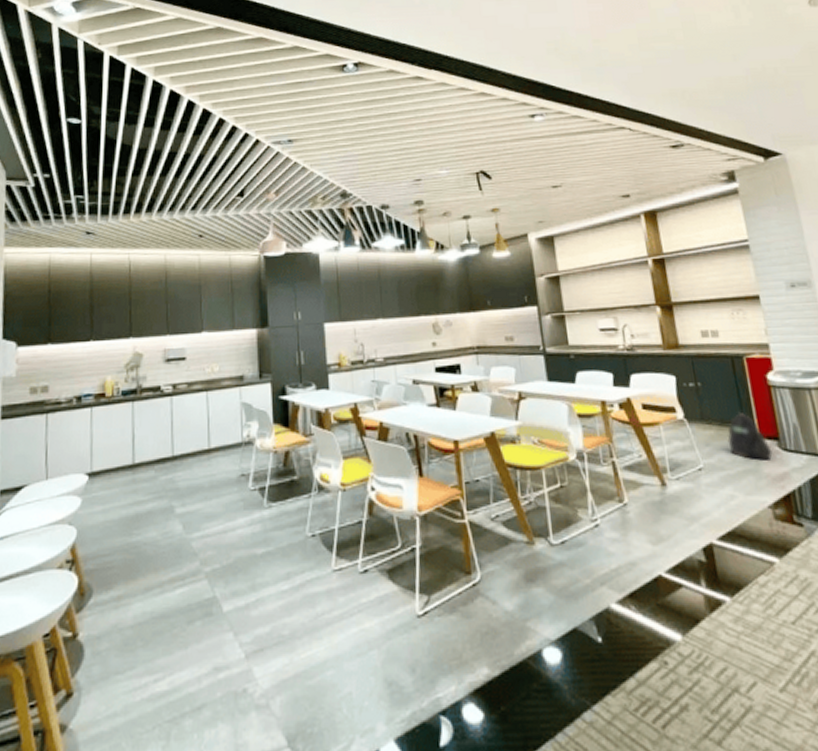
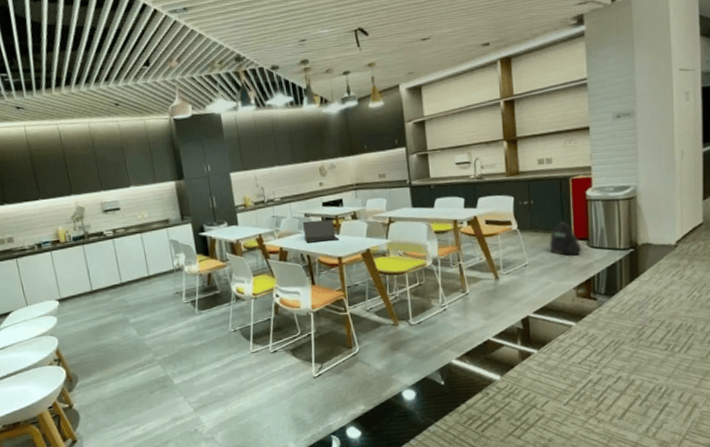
laptop: none [410,389,456,420] -> present [303,219,340,243]

